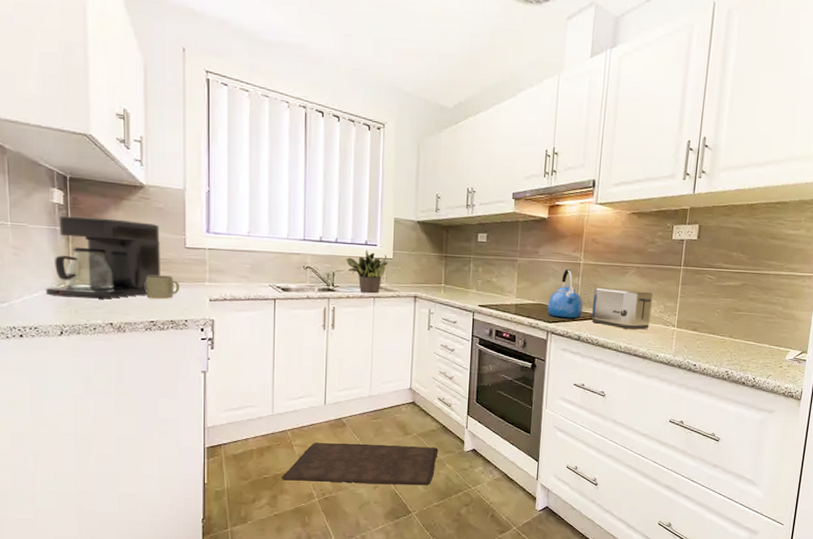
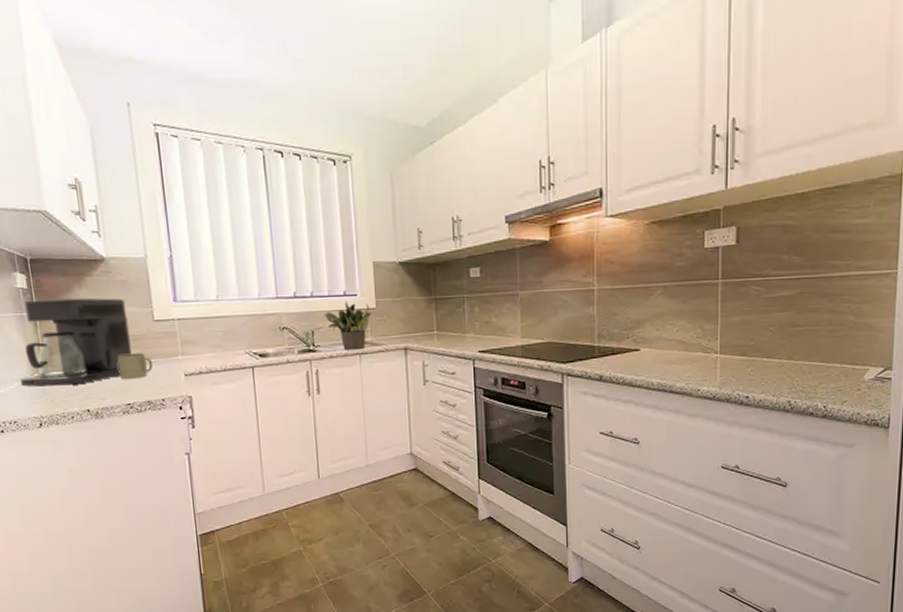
doormat: present [282,443,439,486] -> none [281,518,450,566]
kettle: present [547,269,584,319] -> none [559,298,602,357]
toaster: present [591,287,654,330] -> none [614,314,687,363]

